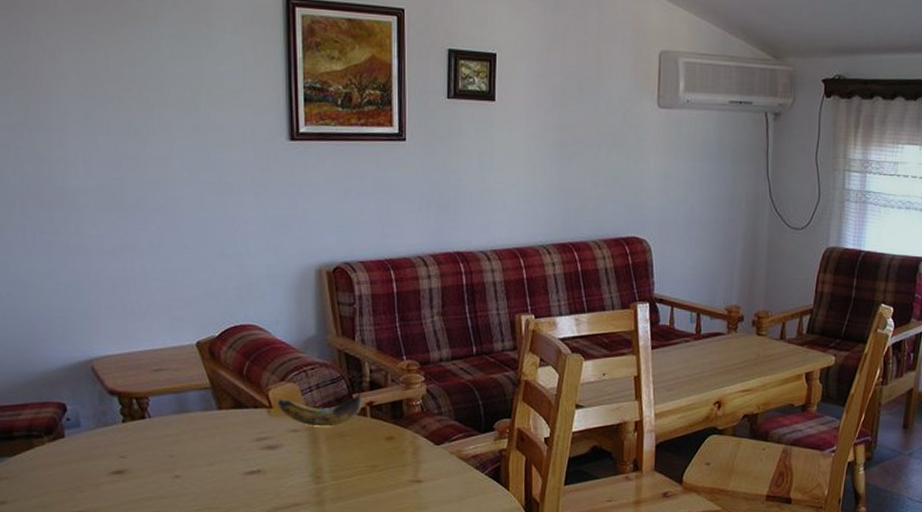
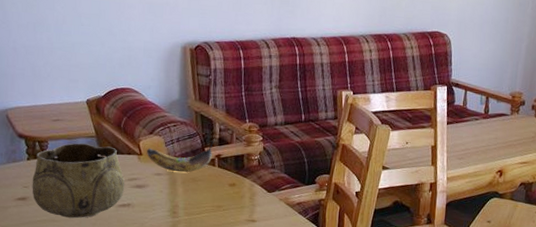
decorative bowl: none [130,397,253,493] -> present [32,143,125,219]

